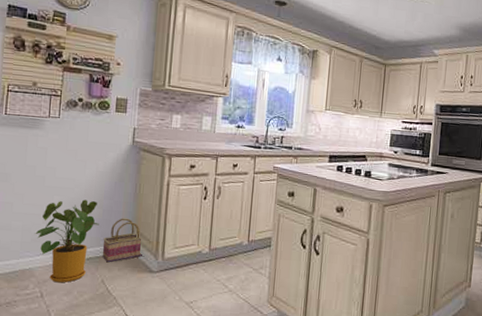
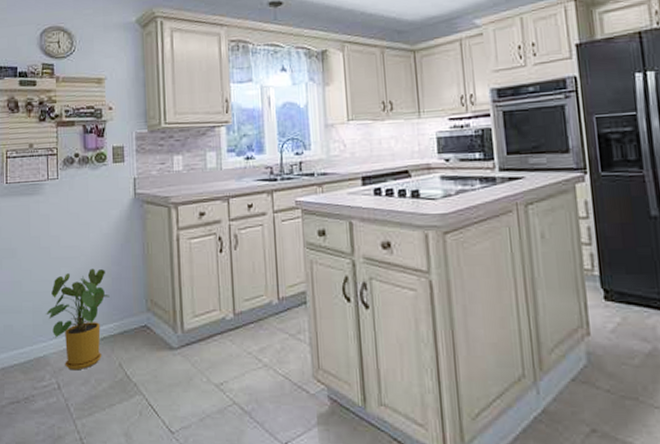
basket: present [102,218,143,263] -> none [115,285,161,342]

